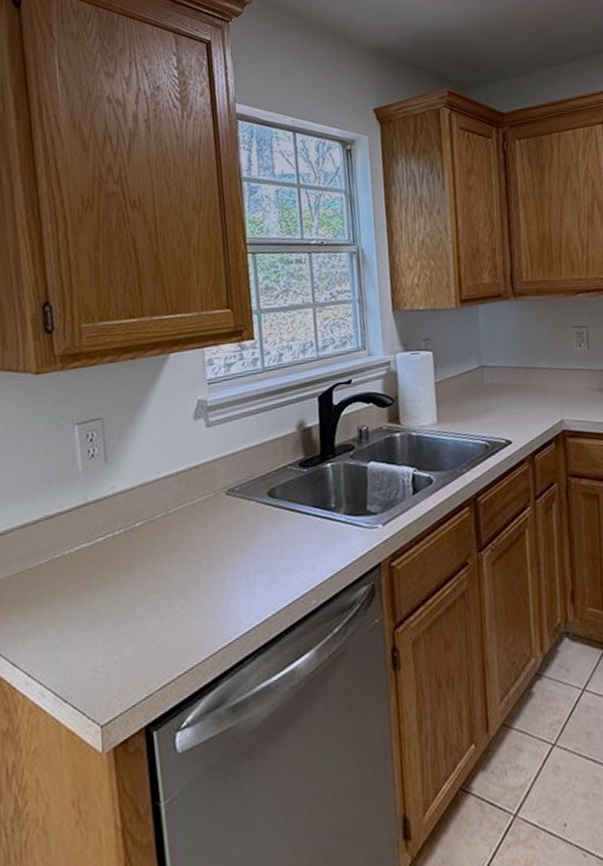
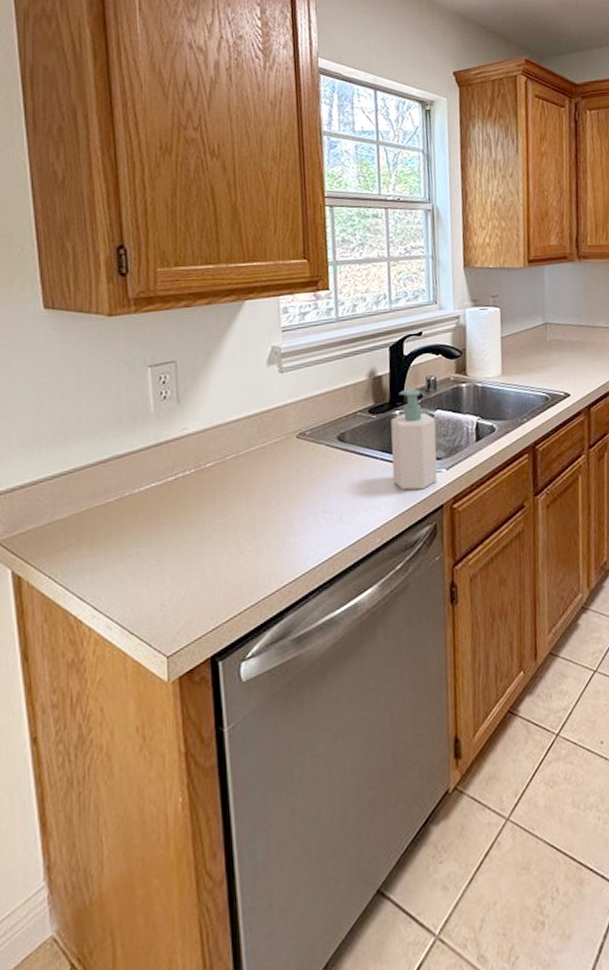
soap bottle: none [322,440,374,548] -> present [390,389,438,490]

